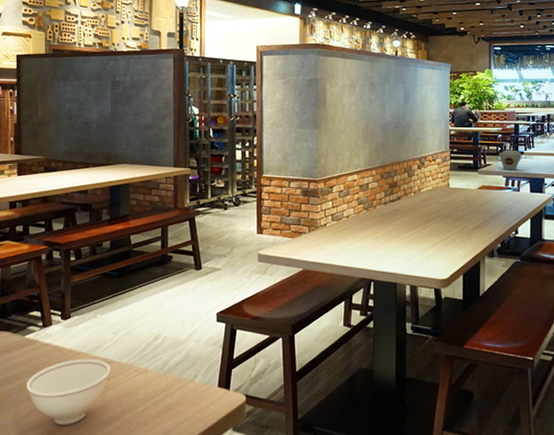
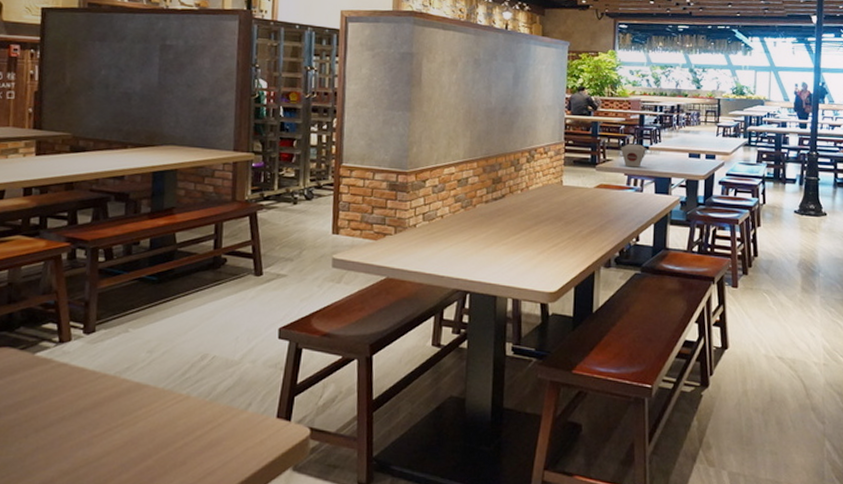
bowl: present [25,358,111,426] -> none [33,382,144,465]

